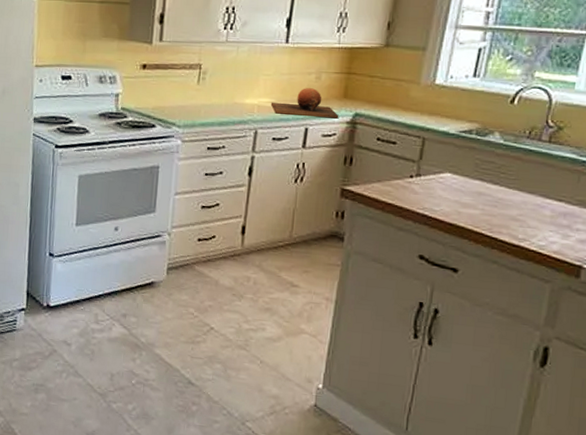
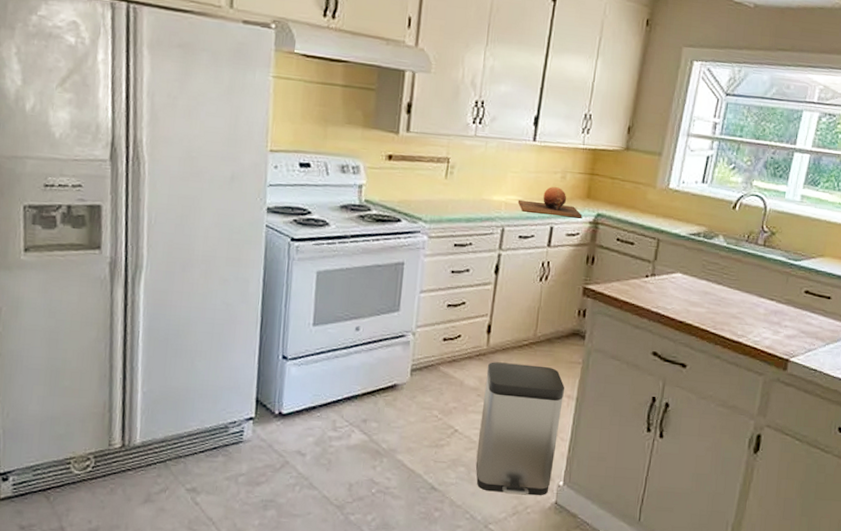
pedal bin: none [232,262,323,397] -> present [475,362,565,495]

